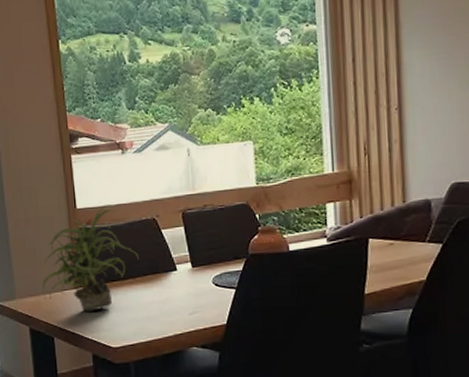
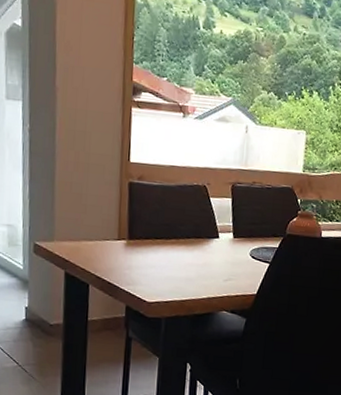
potted plant: present [42,205,139,312] -> none [83,164,185,265]

